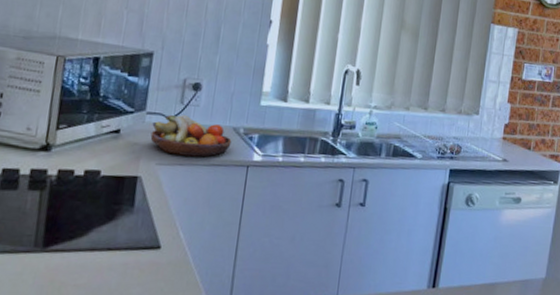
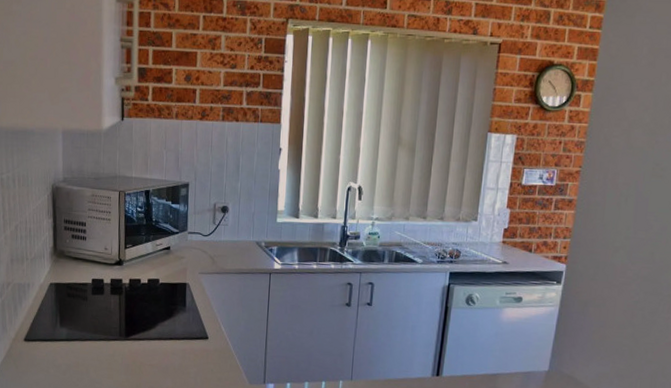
fruit bowl: present [150,115,232,158] -> none [193,233,256,267]

